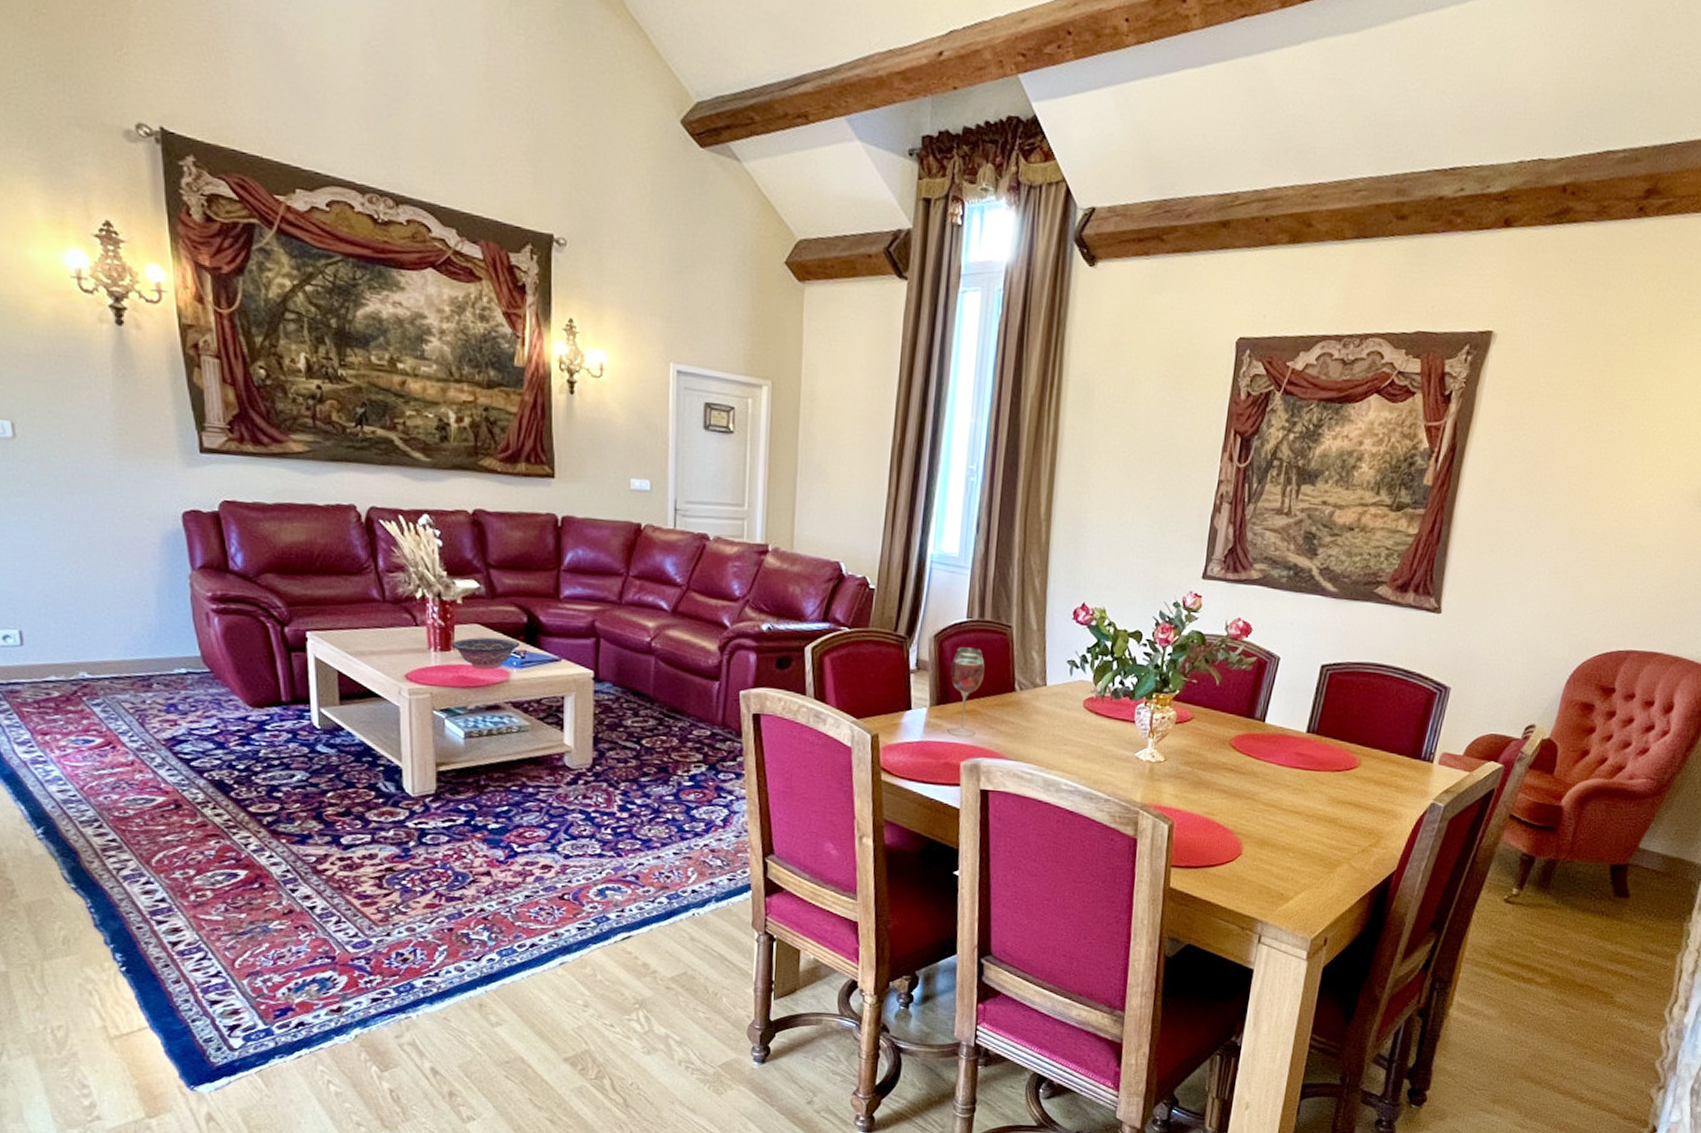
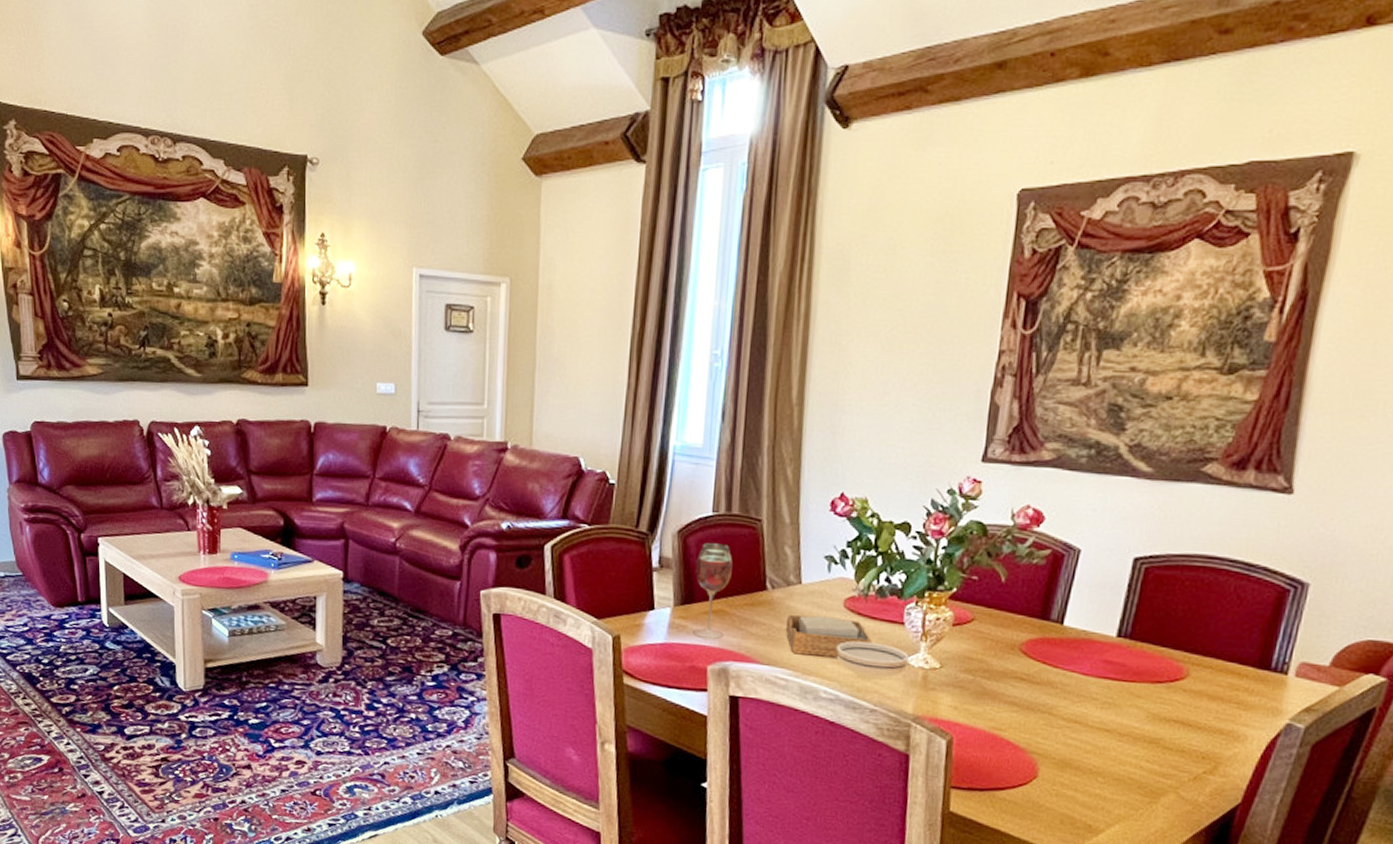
decorative bowl: present [451,637,521,670] -> none [218,540,278,571]
napkin holder: none [1031,713,1107,753] -> present [785,614,872,658]
bowl: none [1076,737,1138,774] -> present [836,641,909,681]

